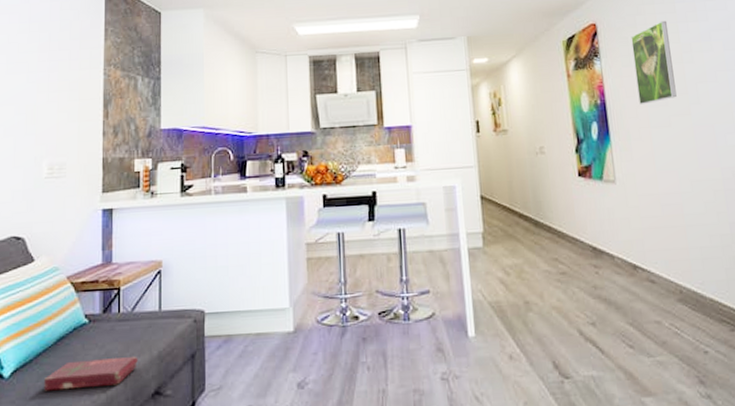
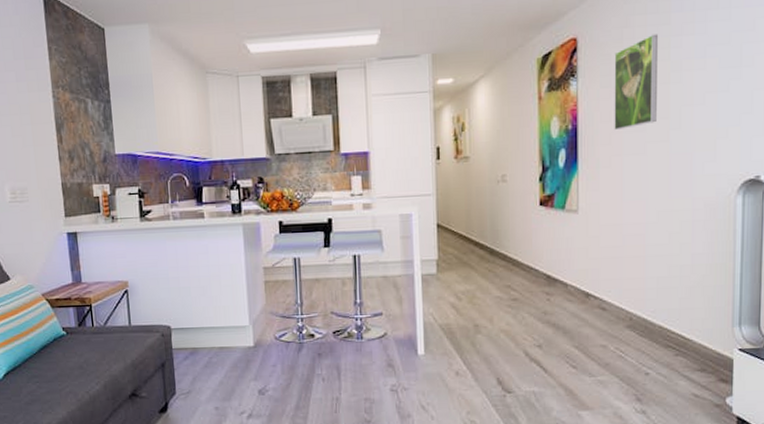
book: present [44,357,139,391] -> none [33,364,115,390]

